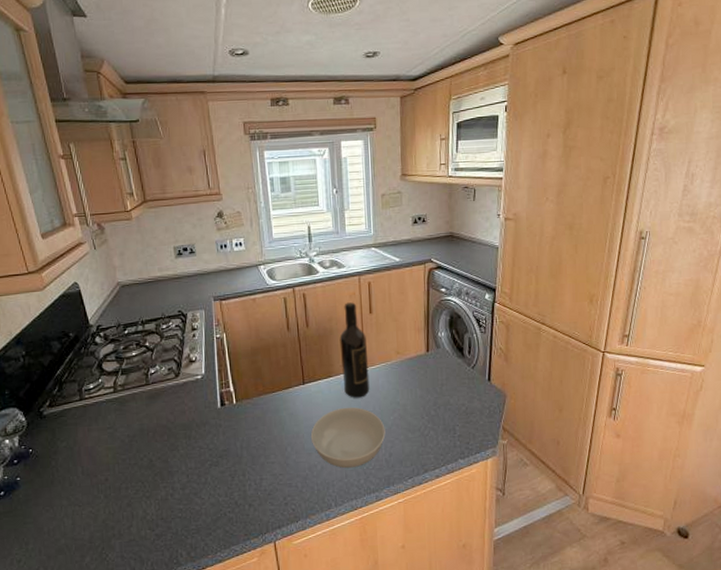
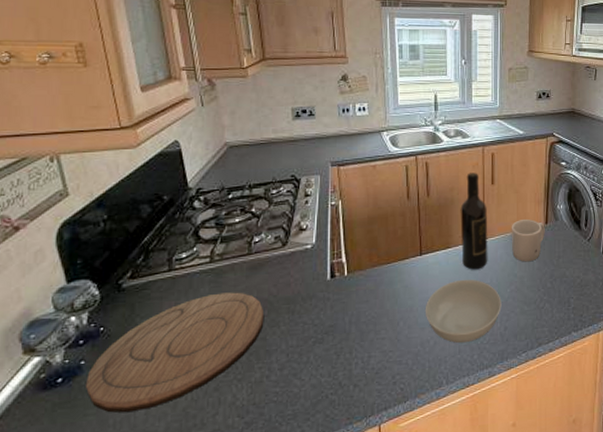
cutting board: none [23,419,165,523] -> present [86,292,265,413]
mug: none [391,347,427,390] -> present [511,219,545,262]

